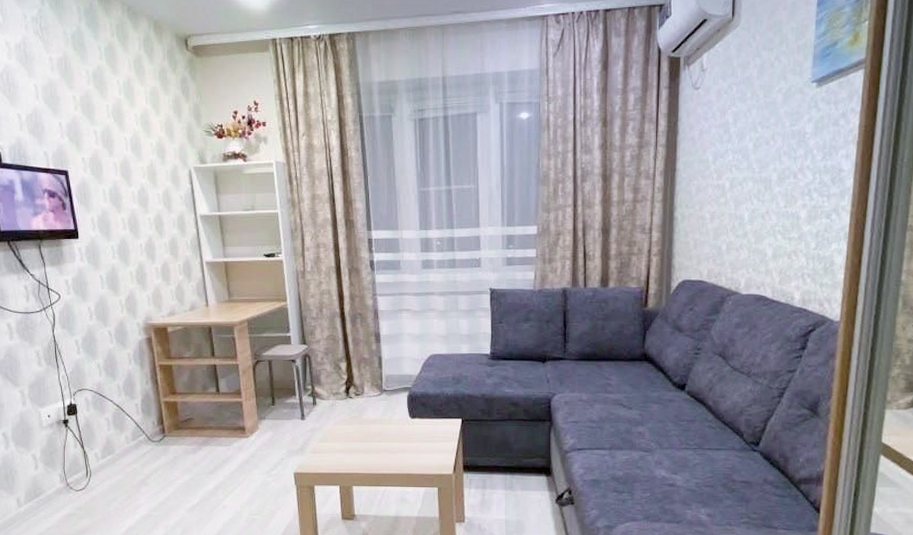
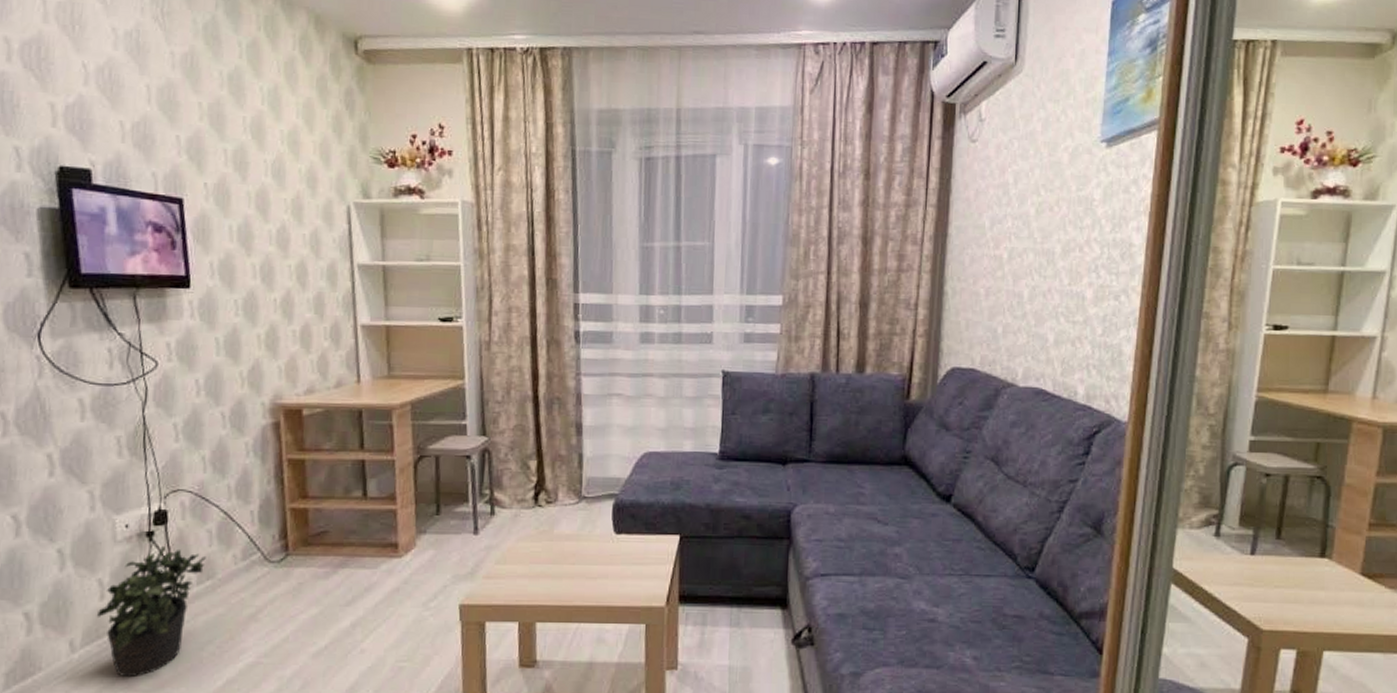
potted plant: none [33,431,107,525] -> present [96,547,206,678]

